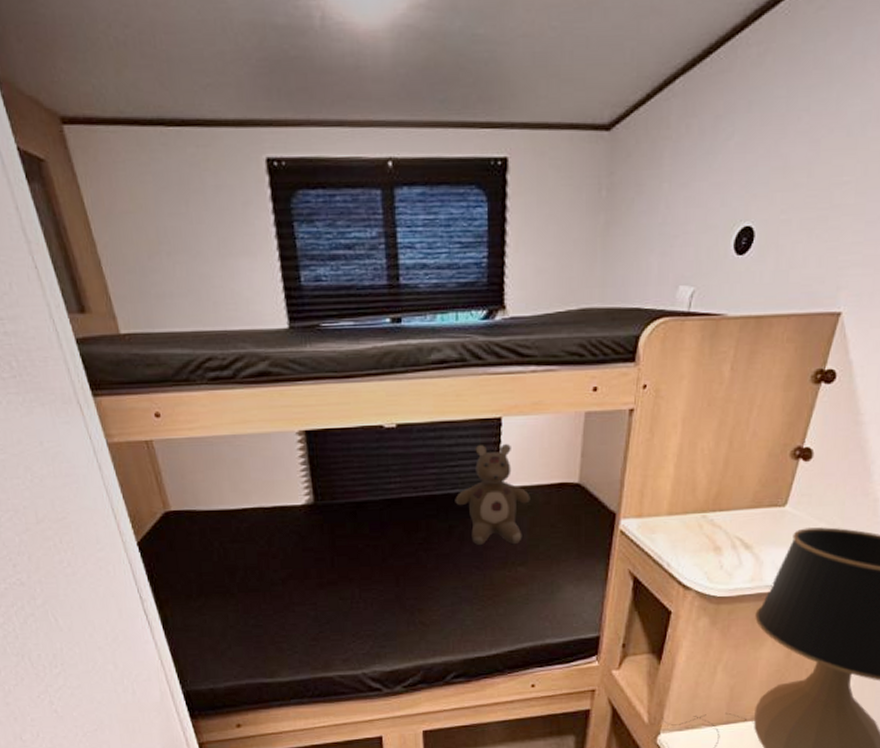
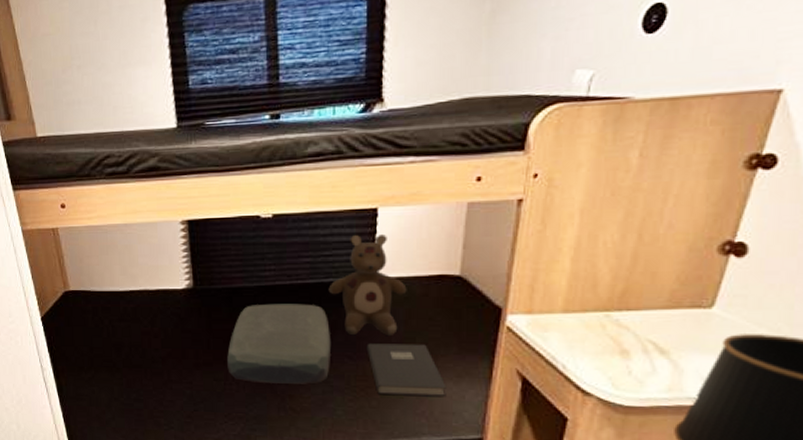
cushion: none [353,516,459,599] -> present [227,303,332,384]
book: none [493,551,568,601] -> present [366,343,447,396]

